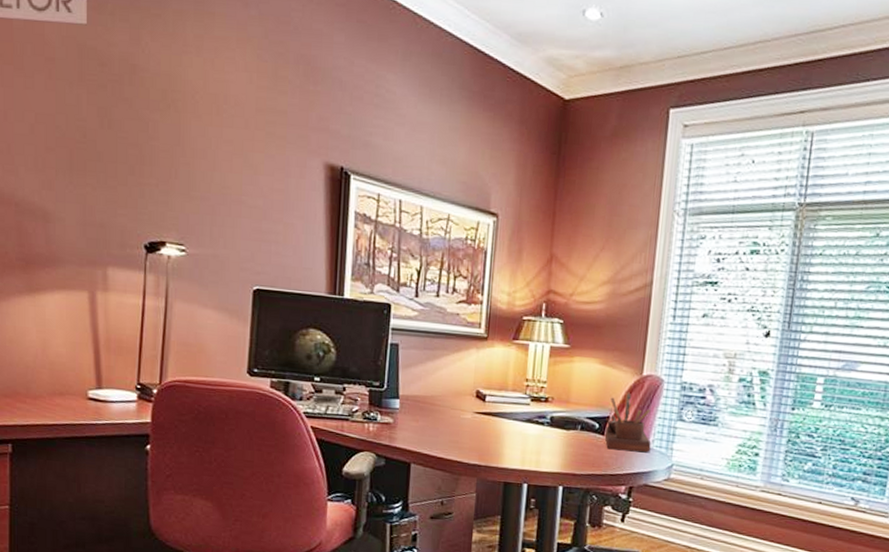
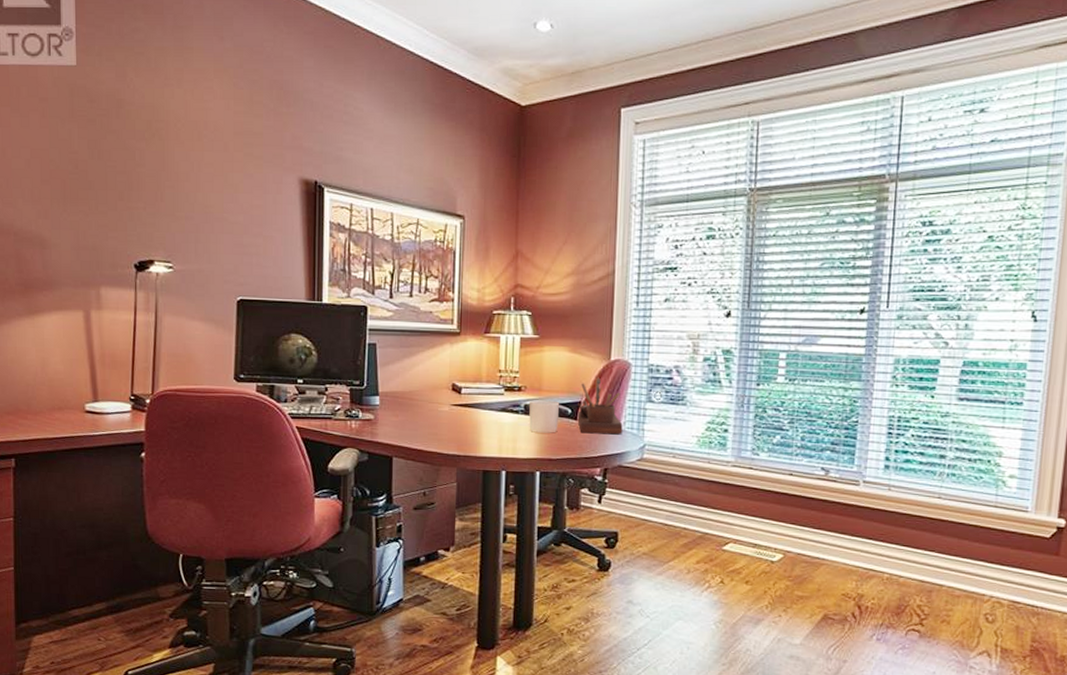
mug: none [554,412,588,448] -> present [529,400,560,434]

